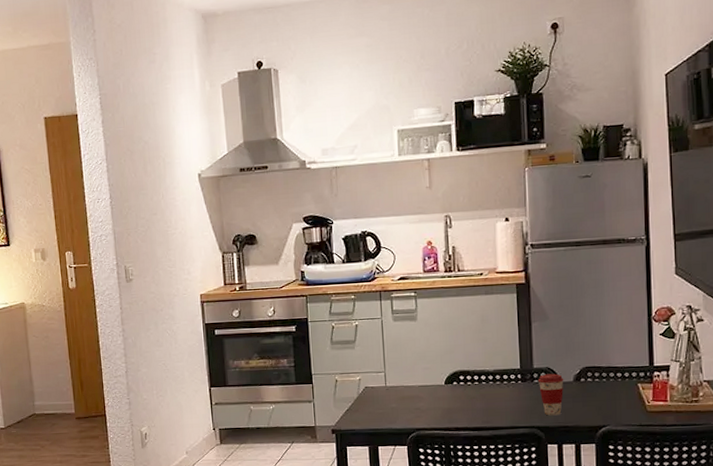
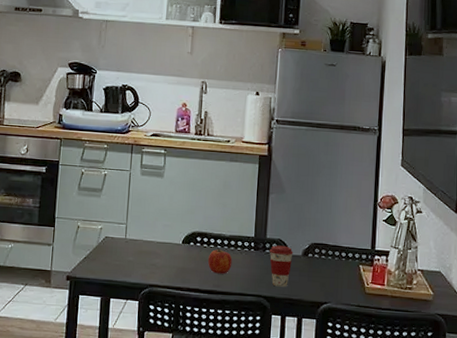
fruit: none [473,383,500,410] -> present [207,247,232,274]

